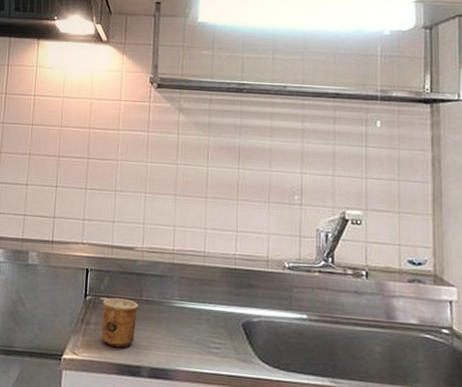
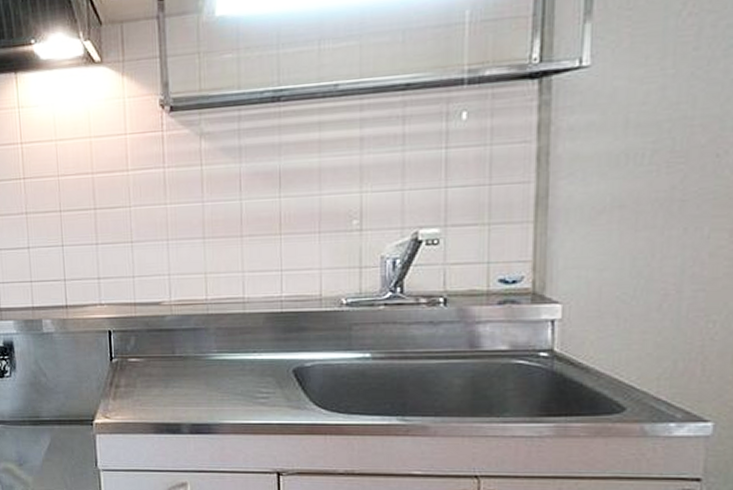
cup: present [101,297,139,348] -> none [132,357,172,407]

